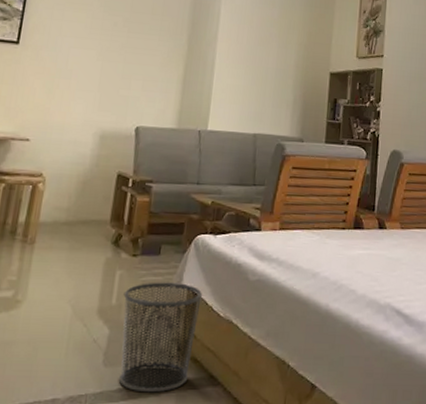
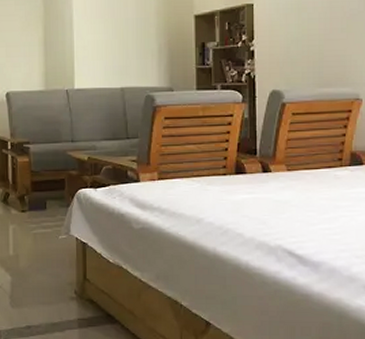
waste bin: present [118,282,203,393] -> none [18,234,91,330]

